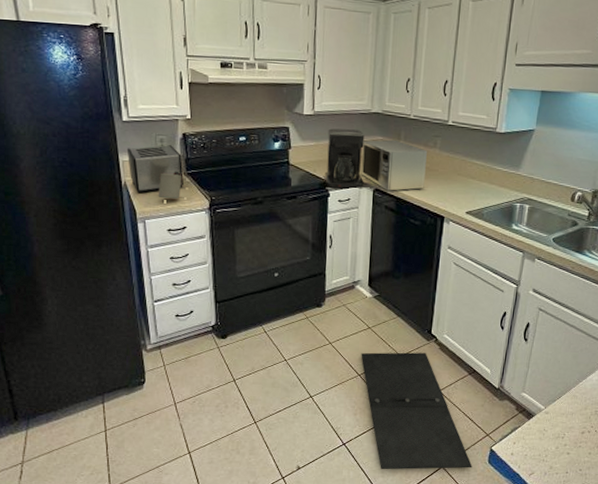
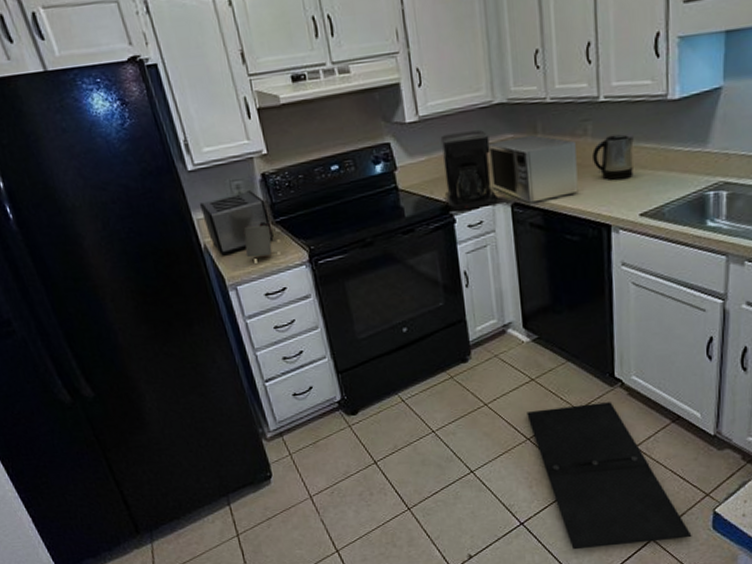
kettle: none [438,150,469,184] -> present [592,134,634,180]

